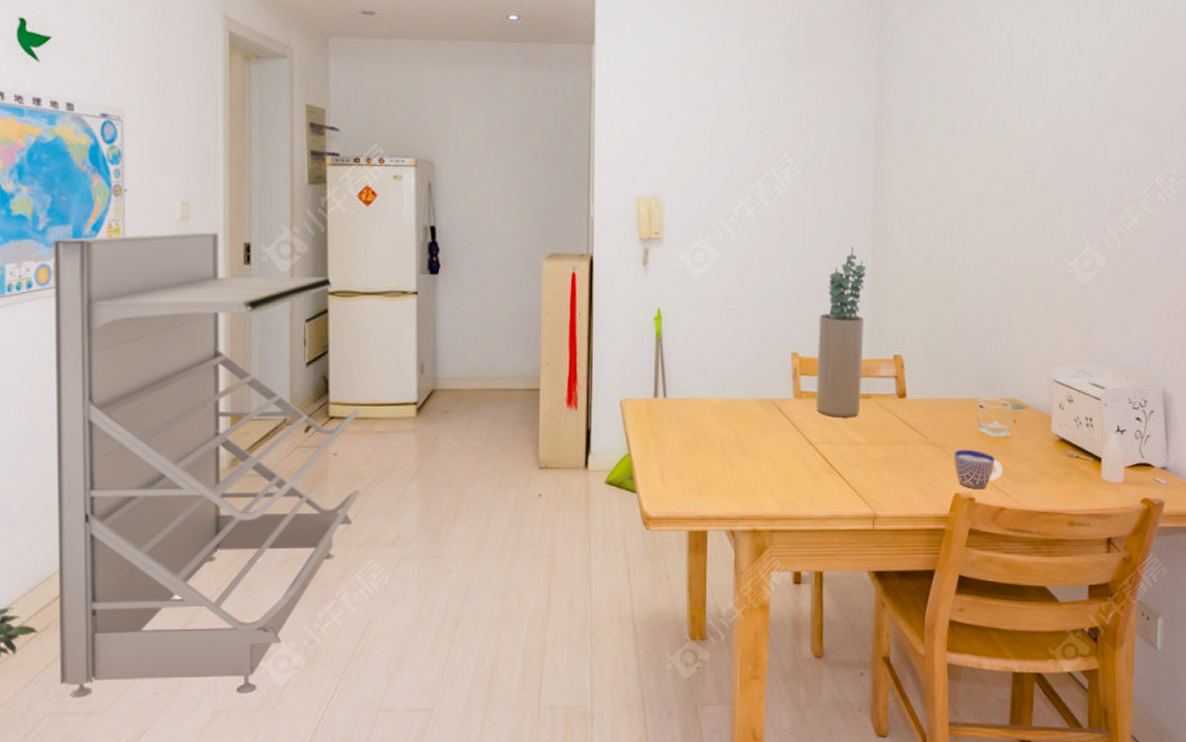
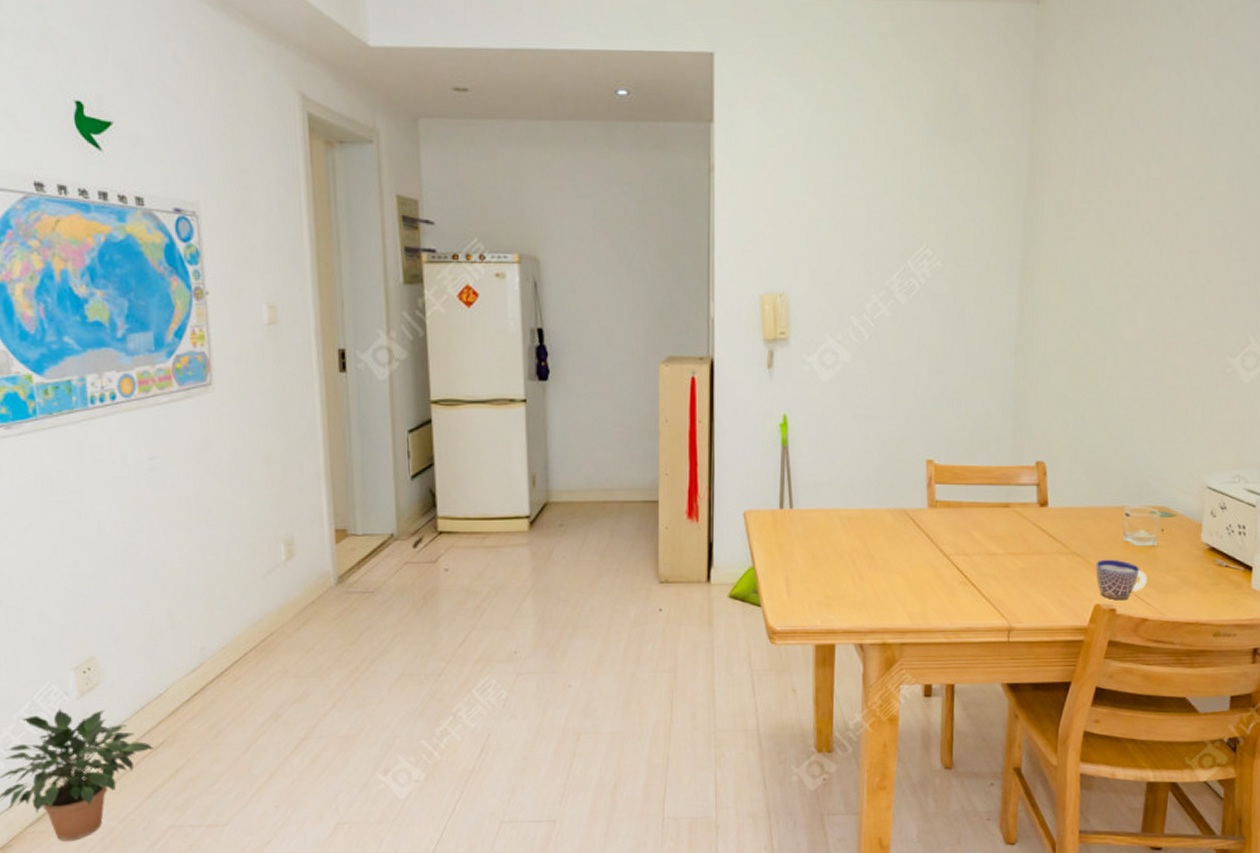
shoe rack: present [53,232,361,698] -> none [134,338,474,811]
vase: present [816,247,867,418] -> none [951,346,1010,528]

